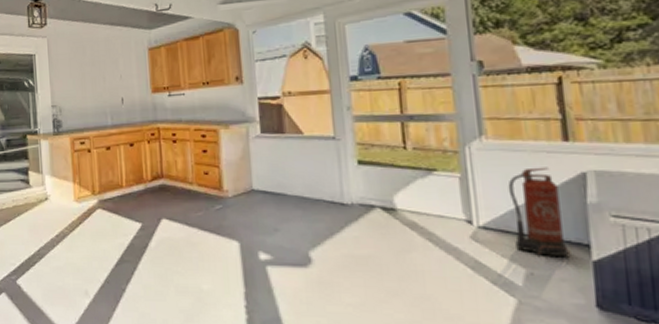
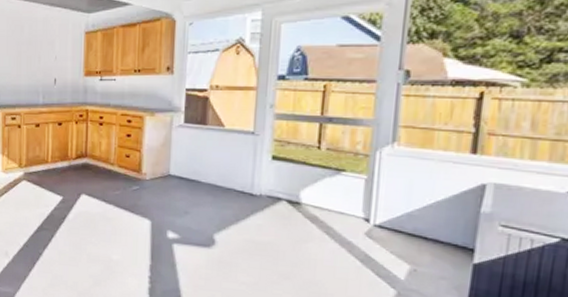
fire extinguisher: present [507,167,571,258] -> none [405,175,457,259]

